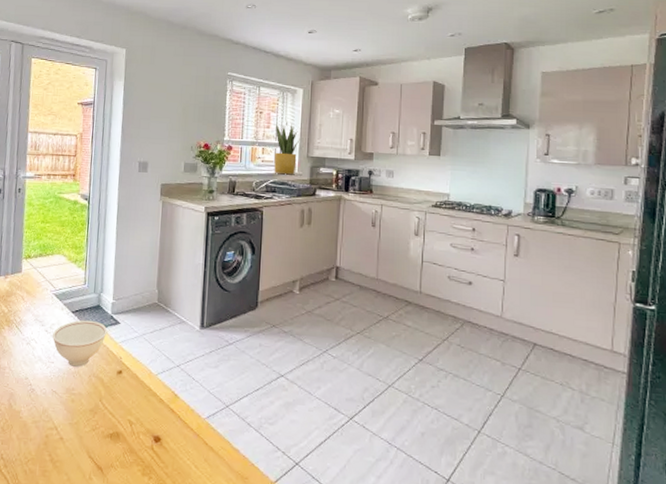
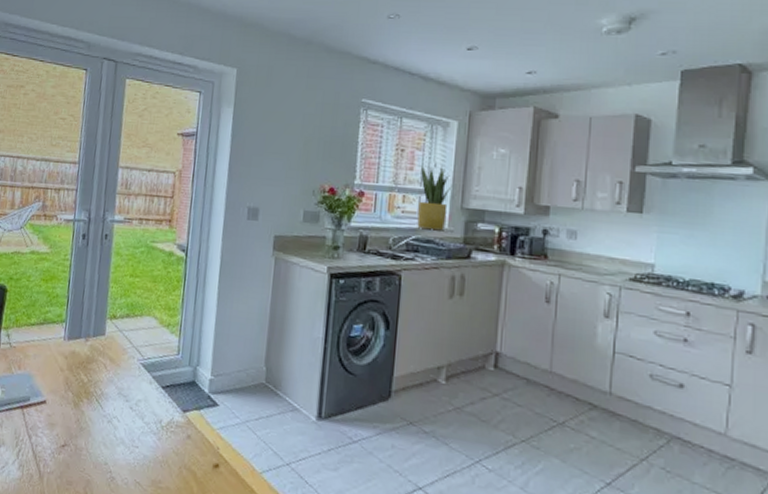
bowl: present [53,320,108,367] -> none [138,397,204,455]

